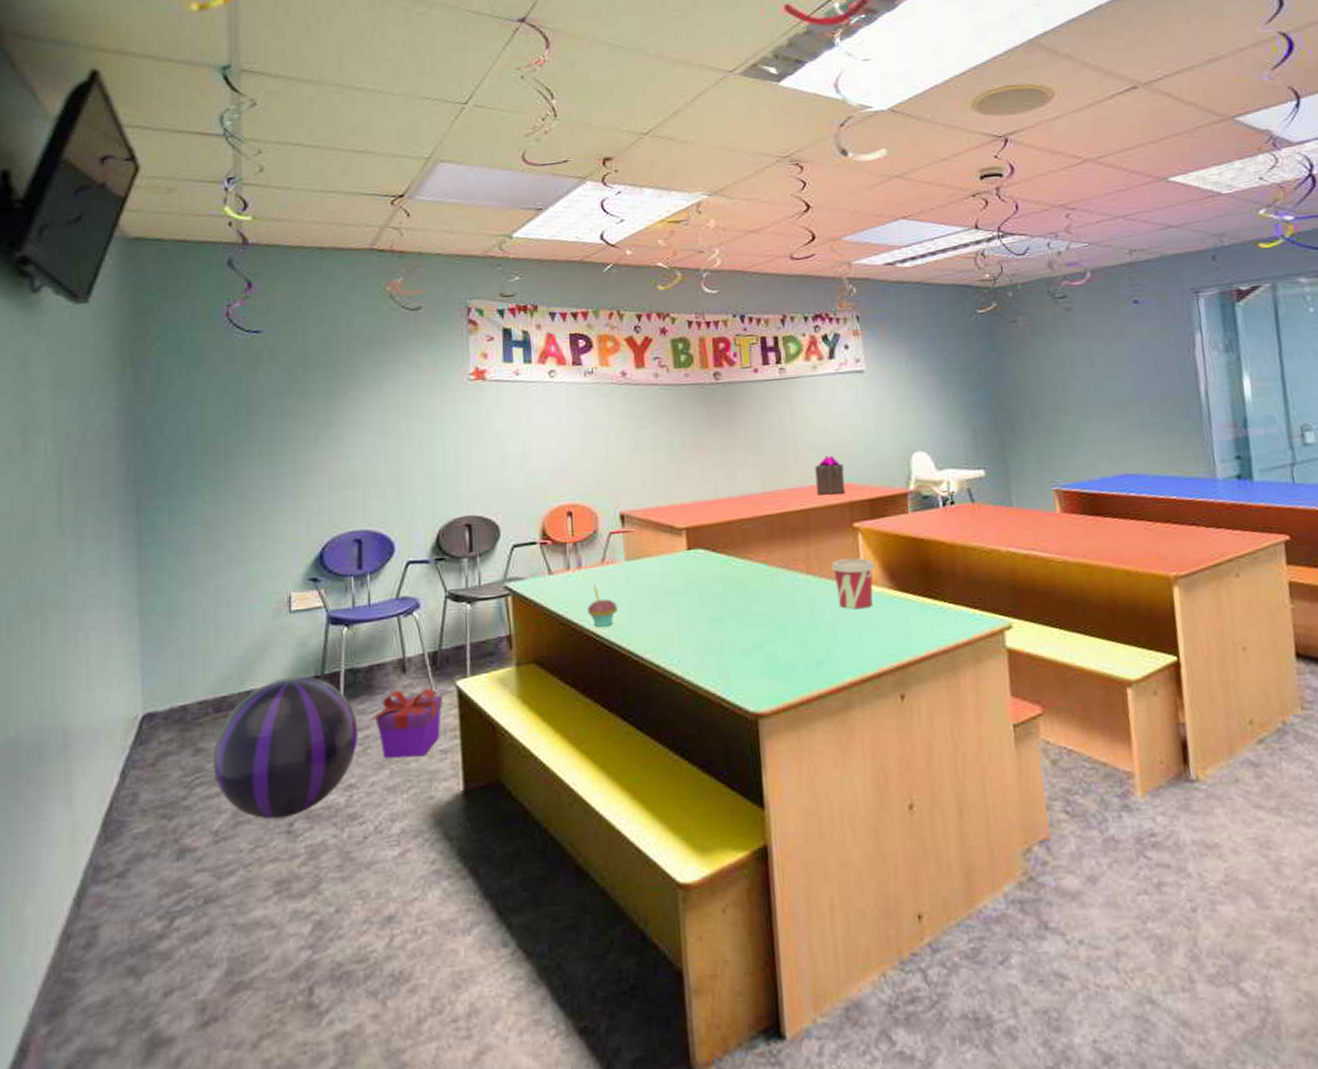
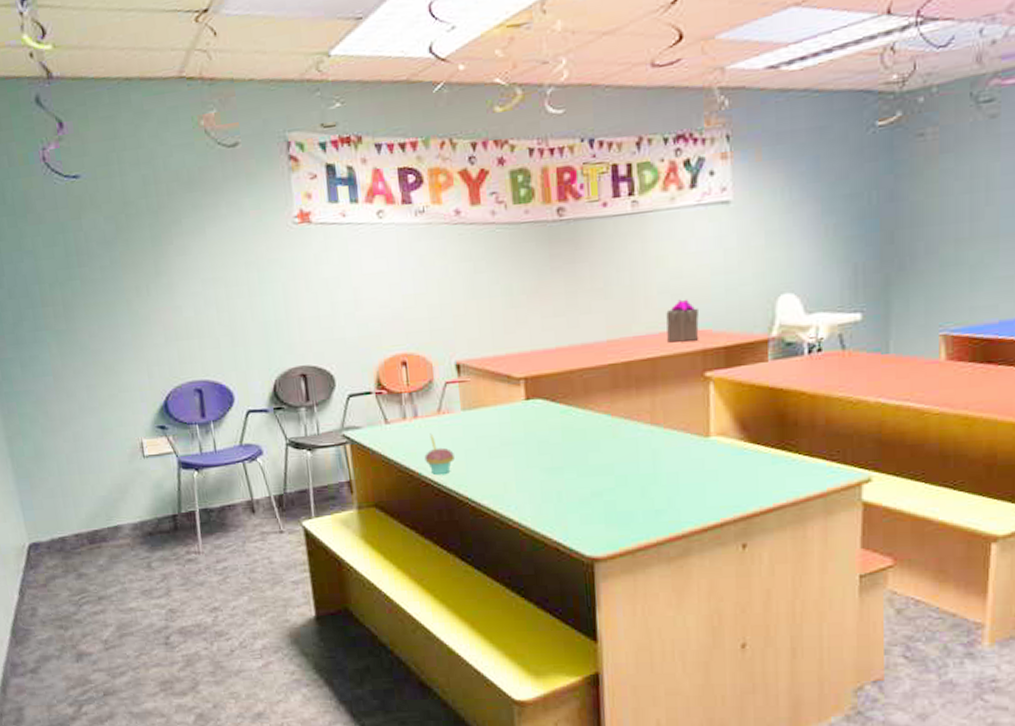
beach ball: present [213,675,358,820] -> none [94,514,218,633]
gift box: present [369,689,444,759] -> none [226,528,292,587]
cup: present [831,558,876,610] -> none [678,408,726,461]

